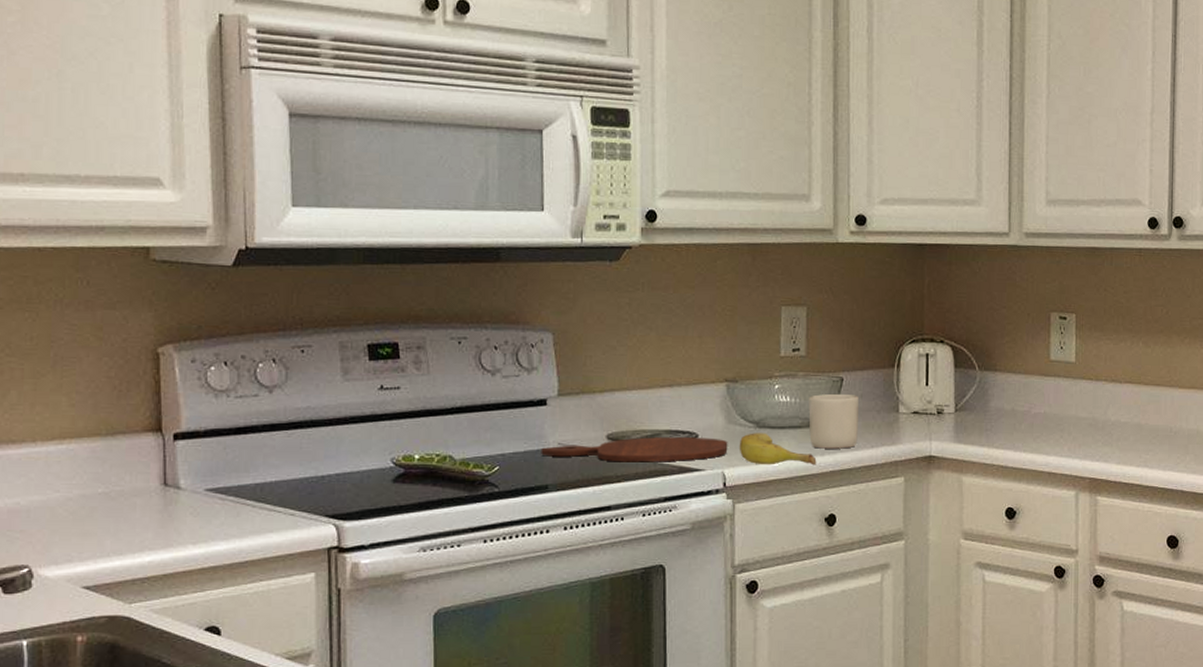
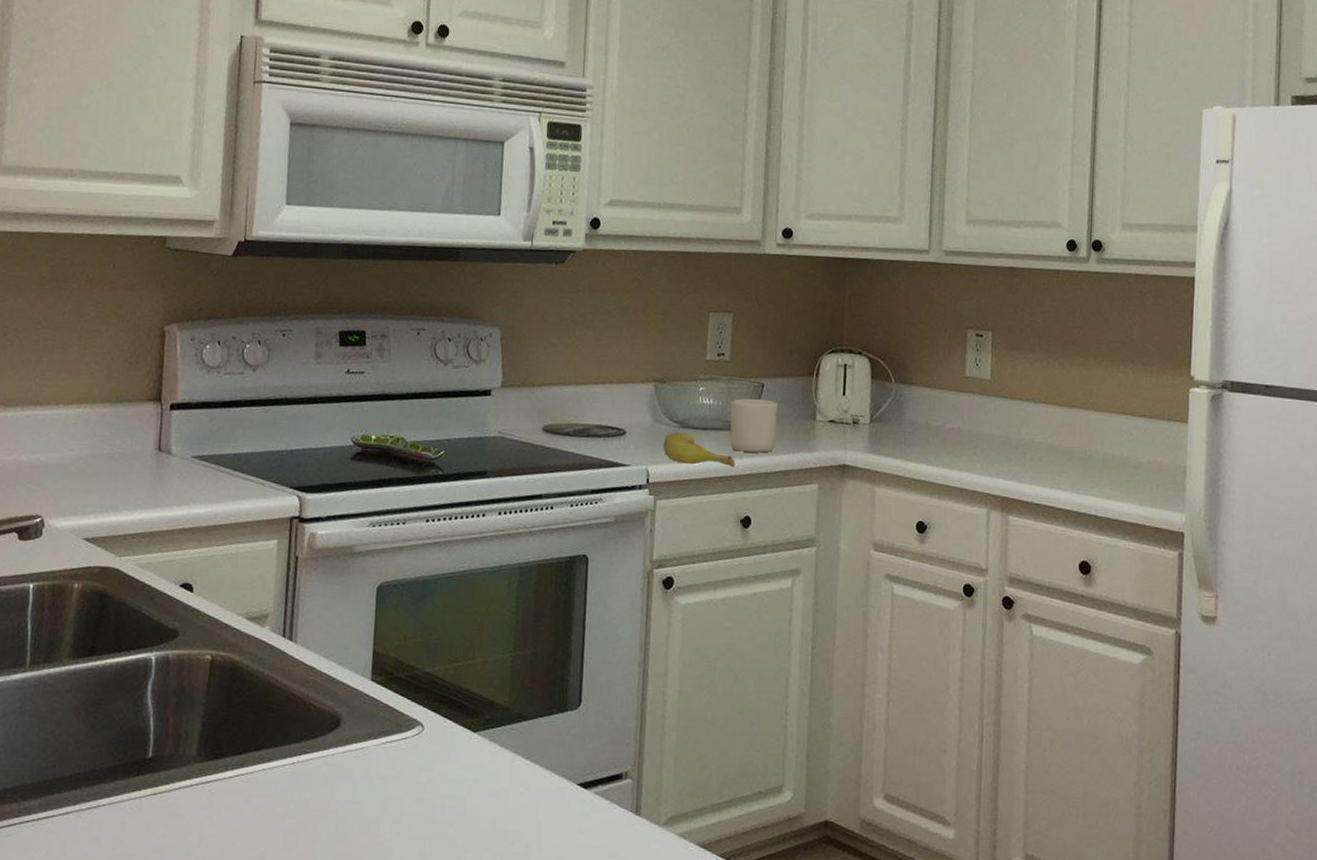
cutting board: present [541,437,728,462] -> none [482,431,653,456]

